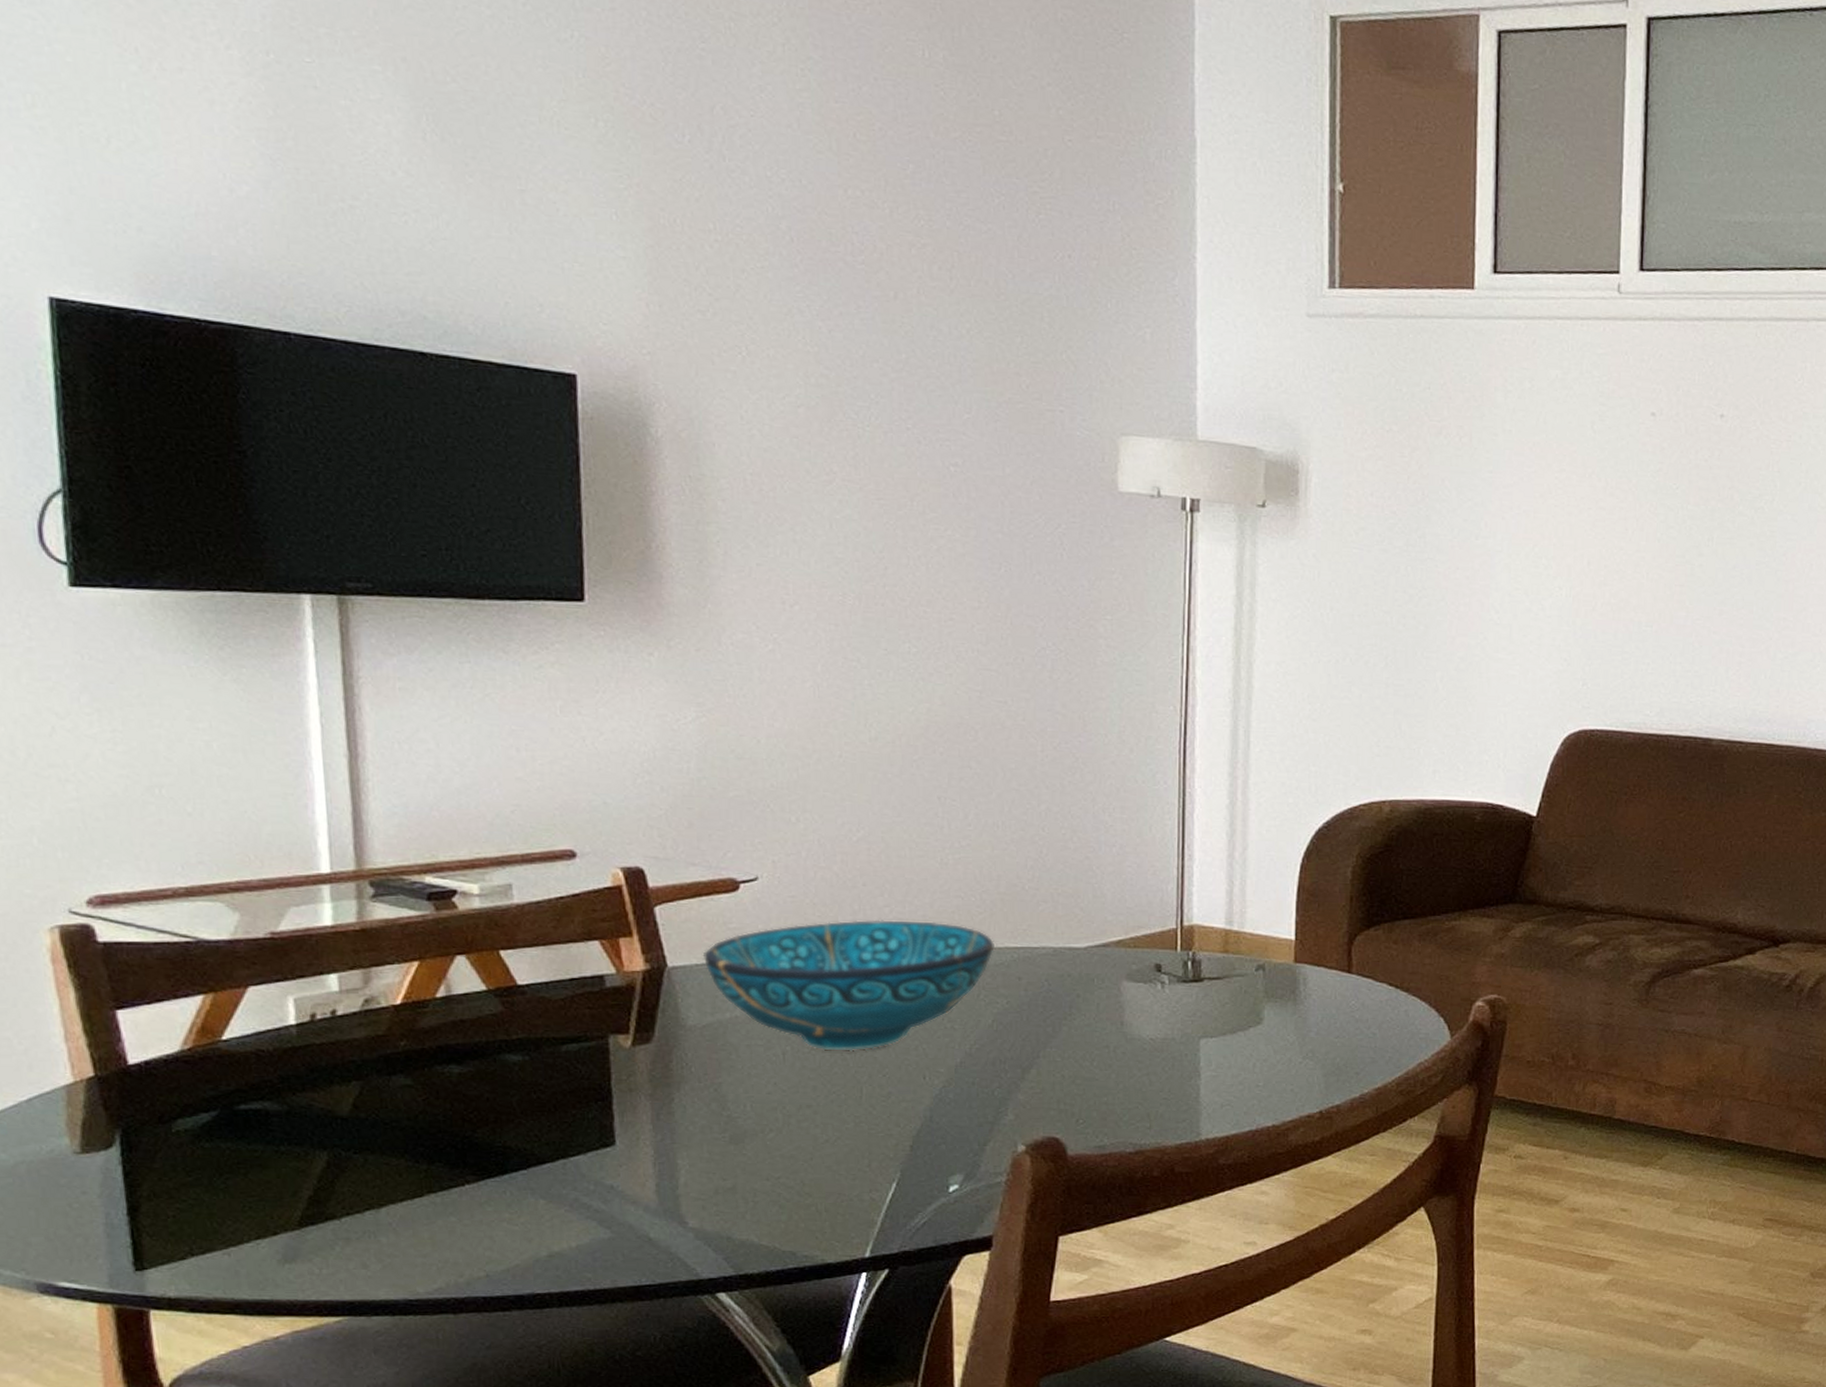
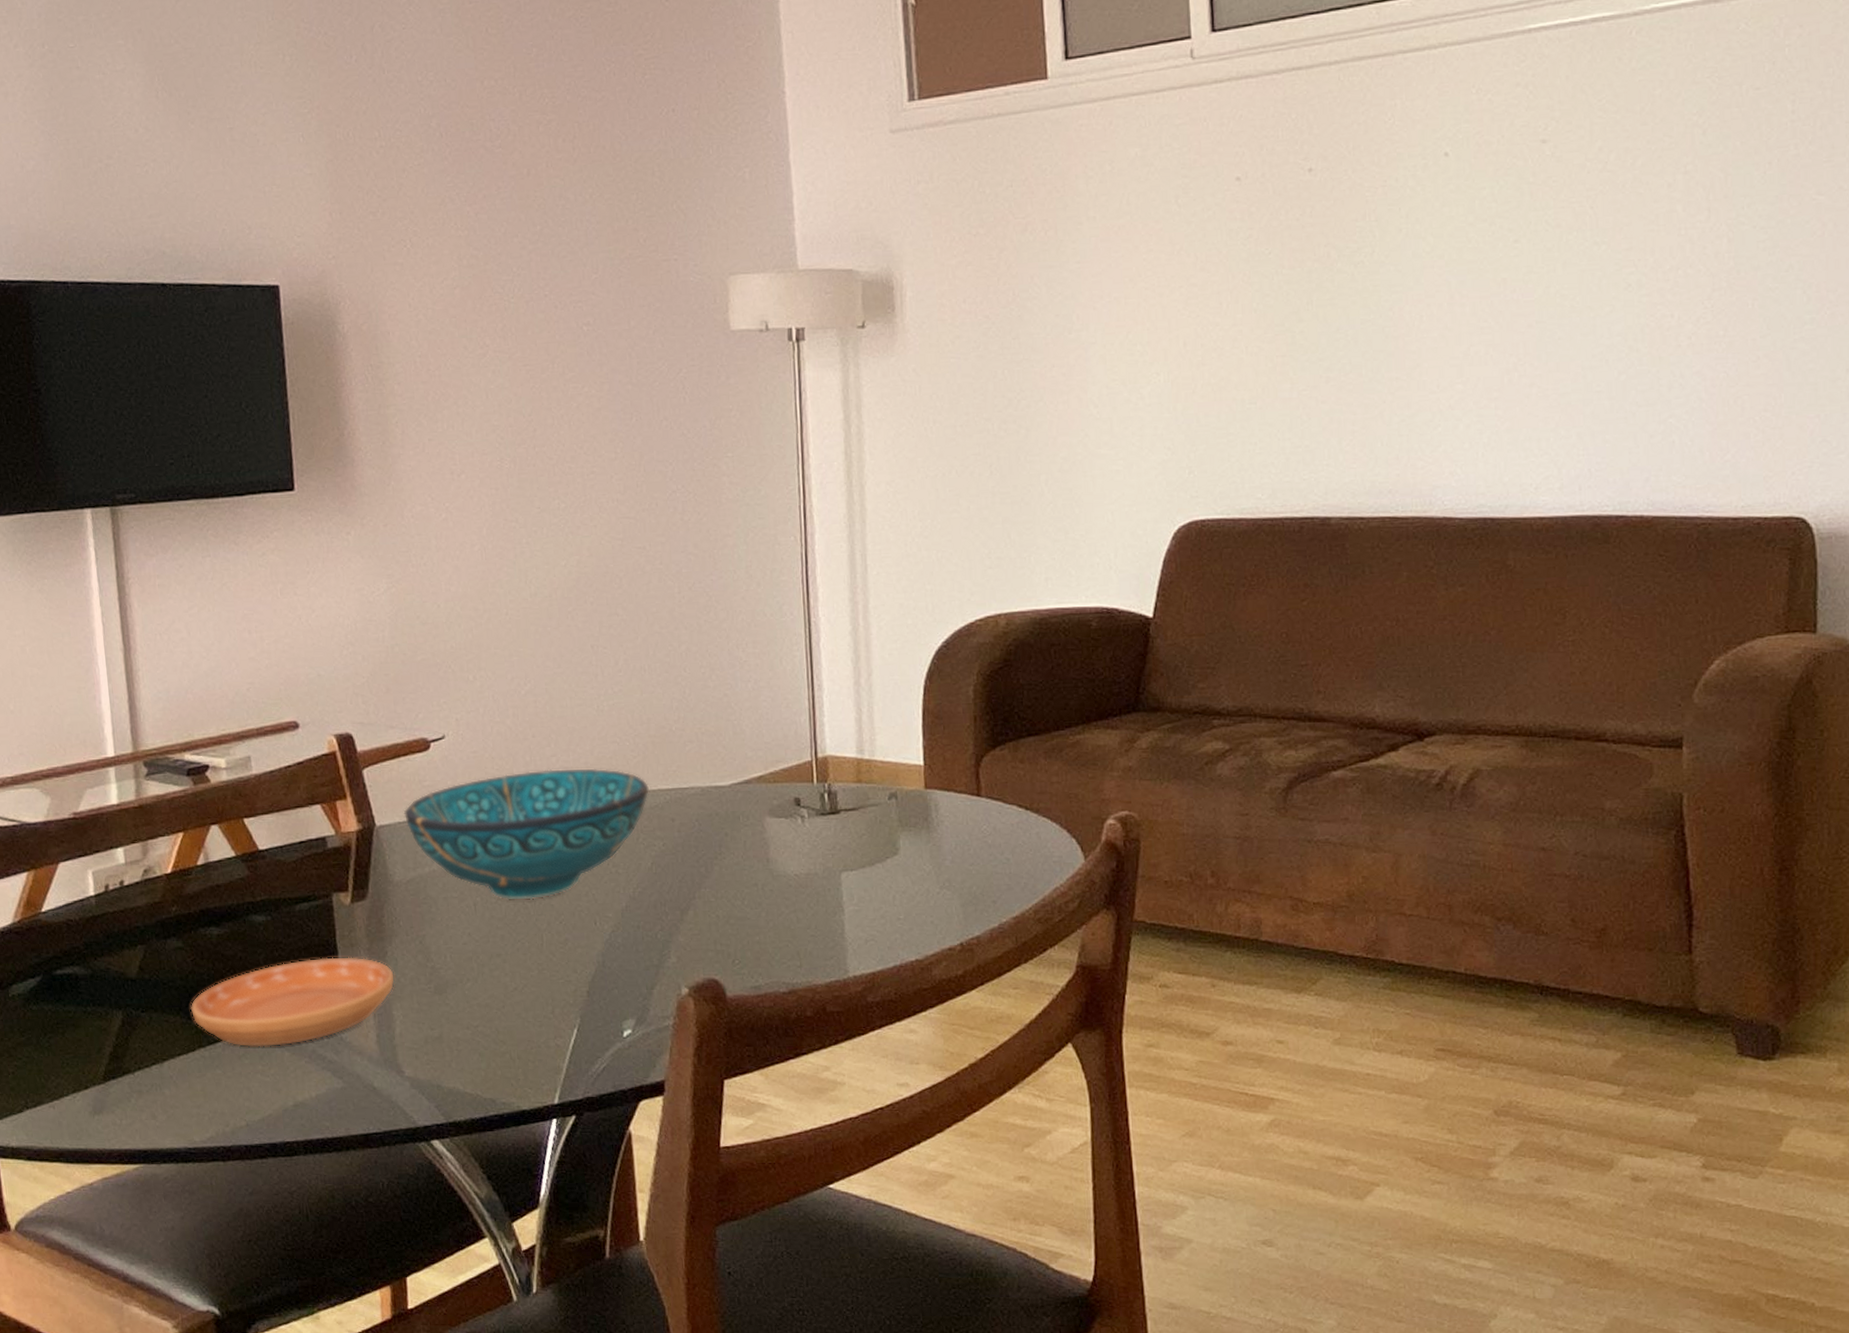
saucer: none [419,1102,681,1193] -> present [190,957,394,1047]

